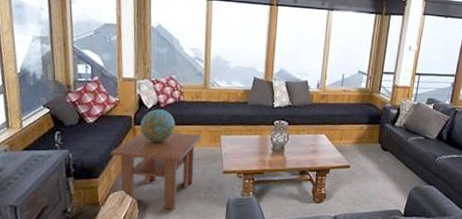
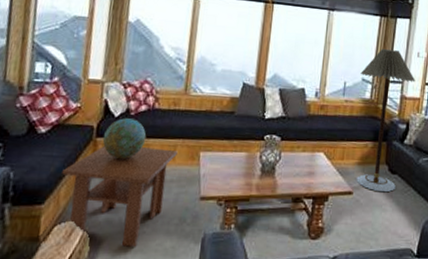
floor lamp: none [353,44,407,166] -> present [356,49,415,193]

